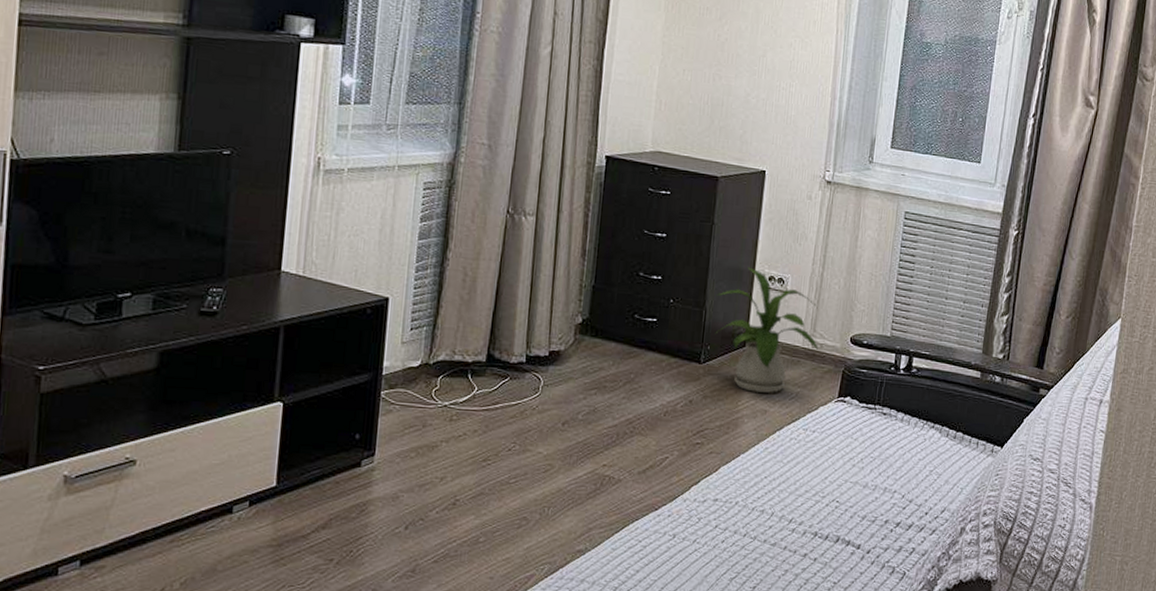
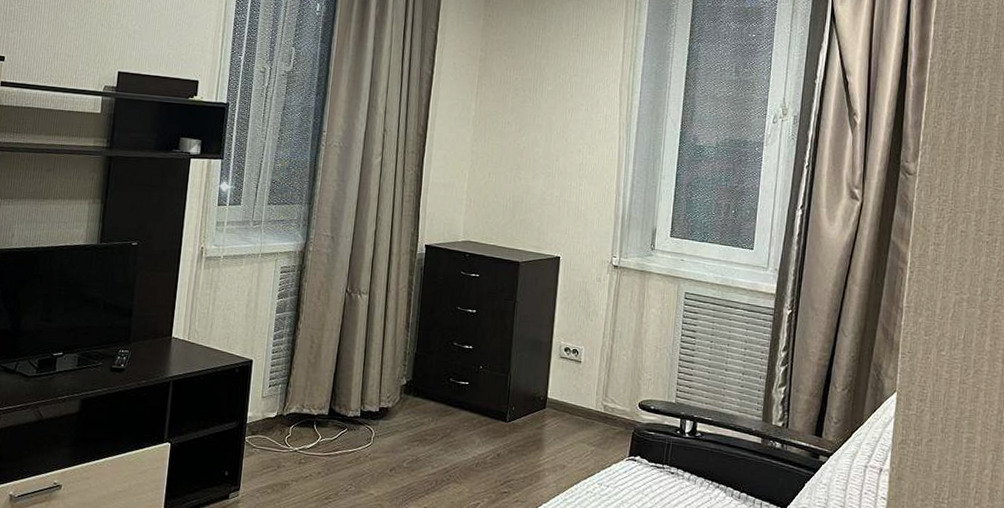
house plant: present [715,267,819,393] -> none [518,339,611,451]

